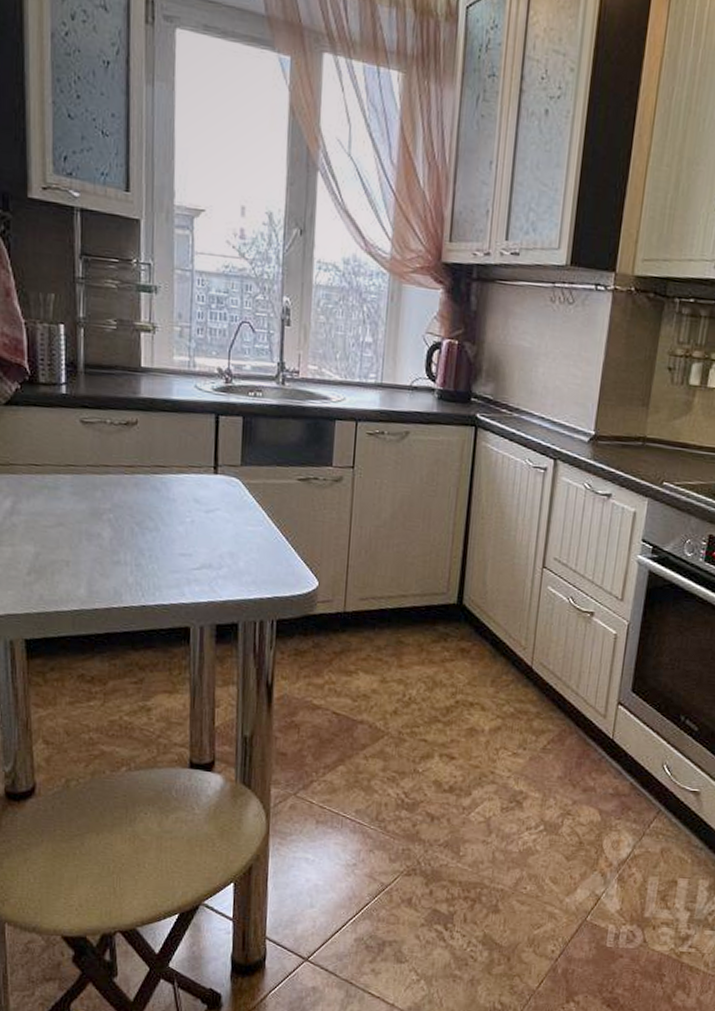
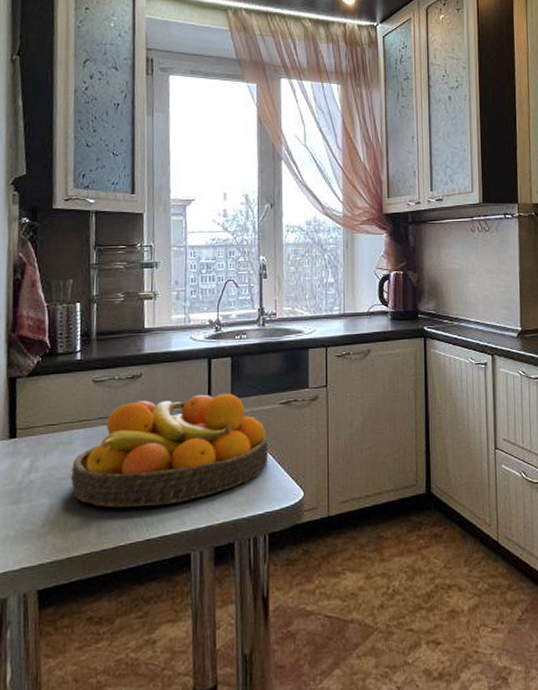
fruit bowl: none [58,452,282,572] -> present [71,393,269,508]

